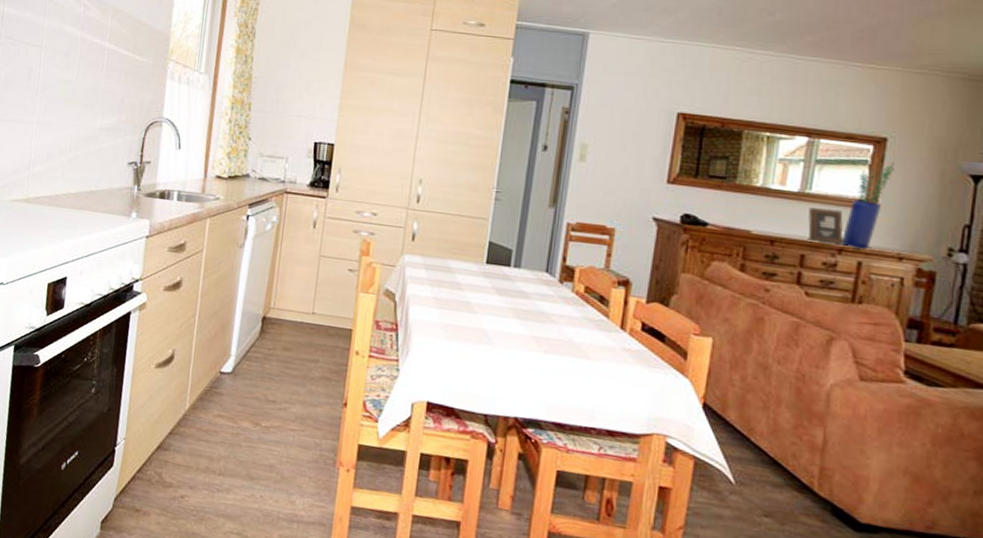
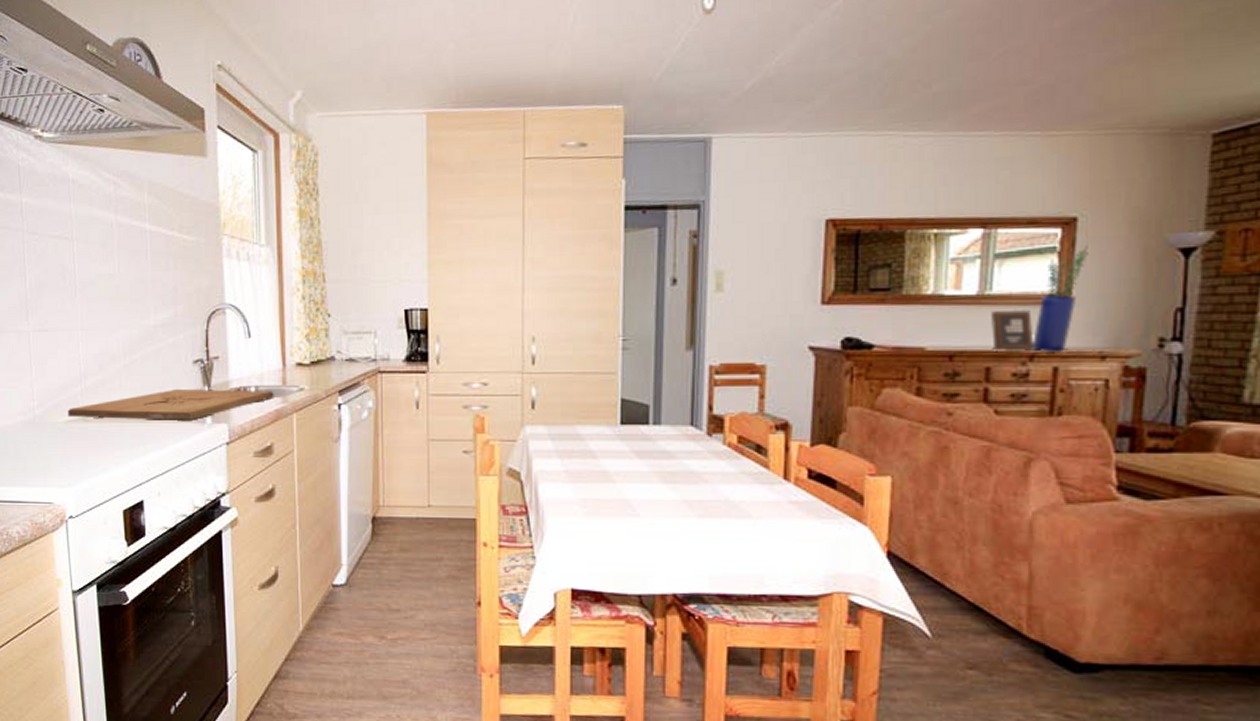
cutting board: none [13,184,194,213] -> present [68,388,274,420]

